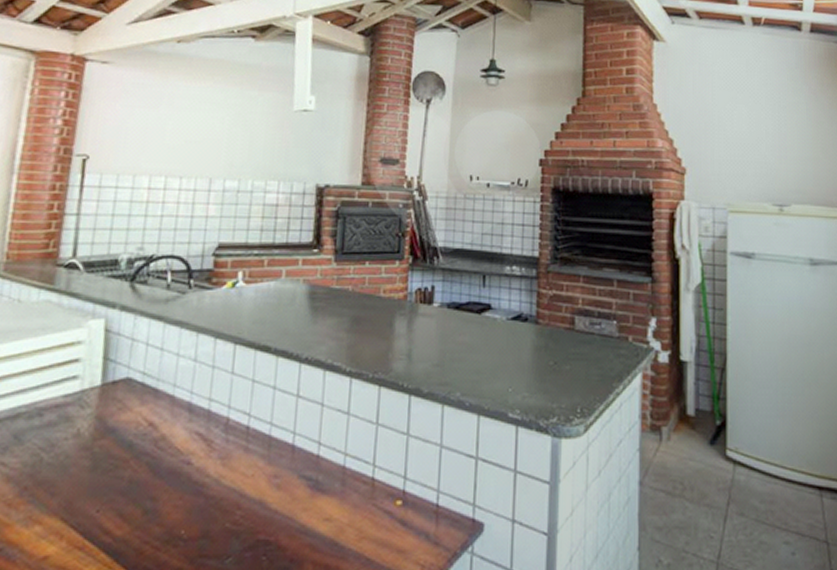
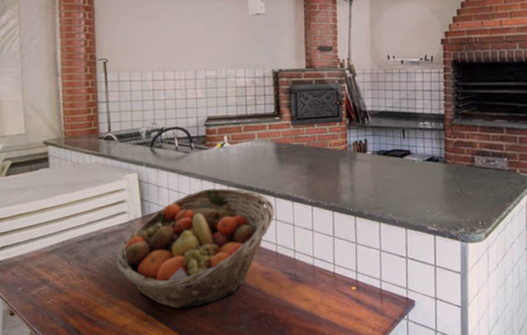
fruit basket: none [49,346,298,530] -> present [116,188,275,309]

